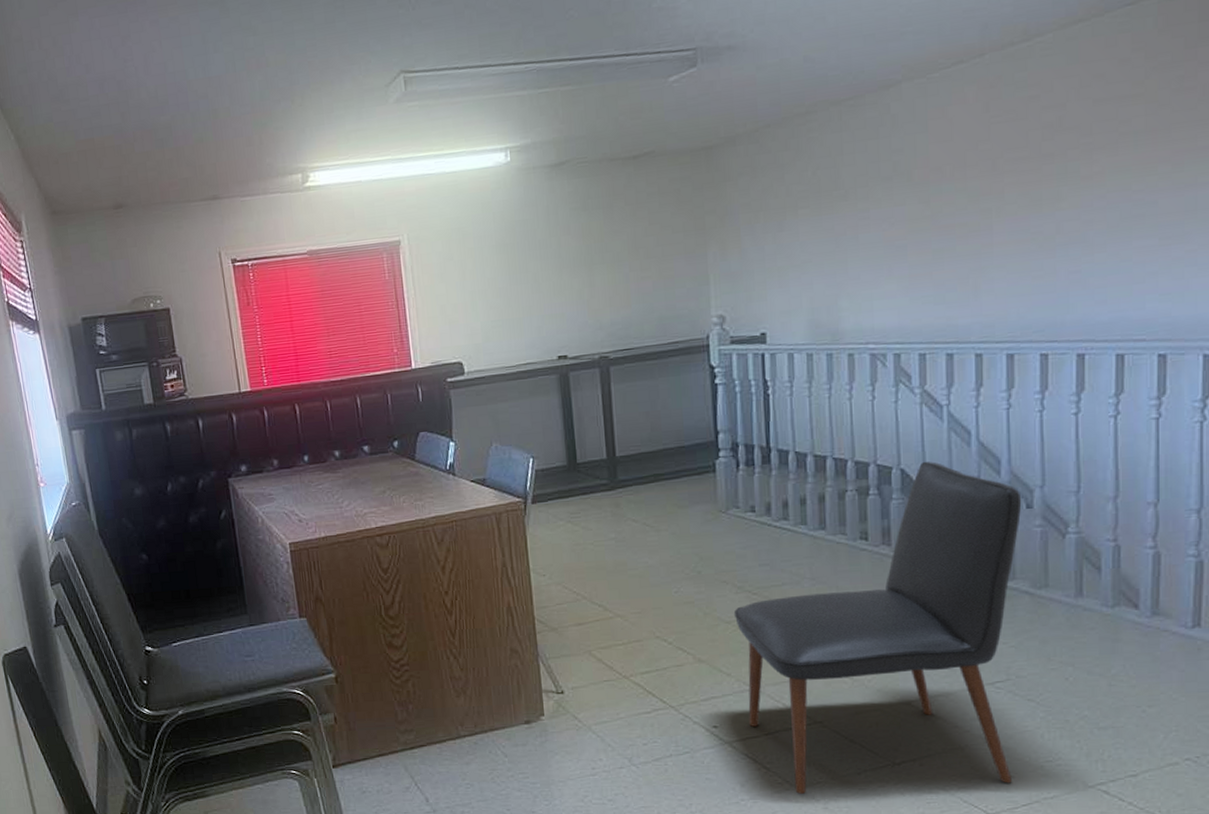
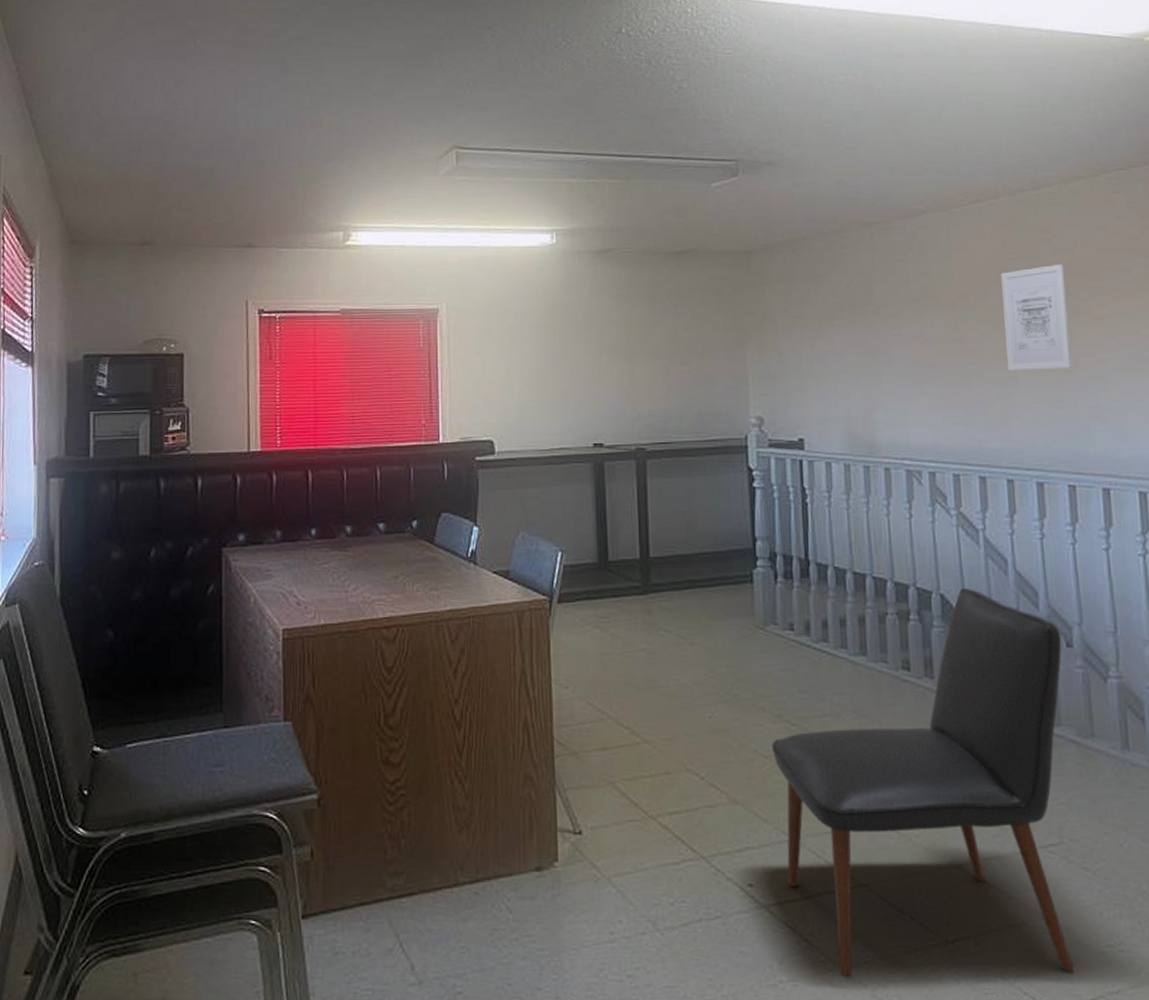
wall art: none [981,121,1054,243] -> present [1001,263,1072,370]

